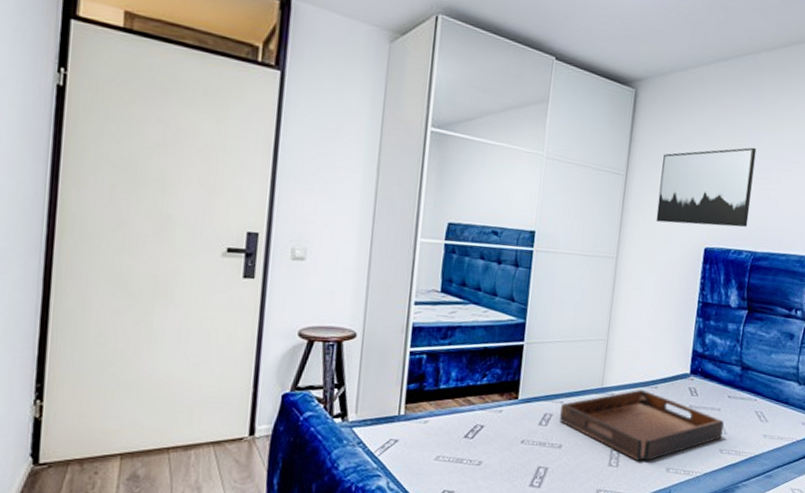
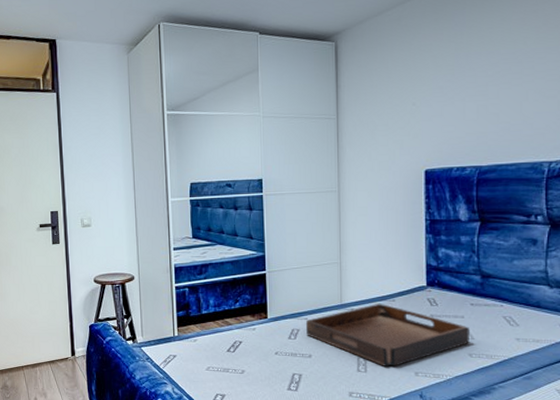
wall art: present [656,147,757,227] -> none [371,68,468,154]

